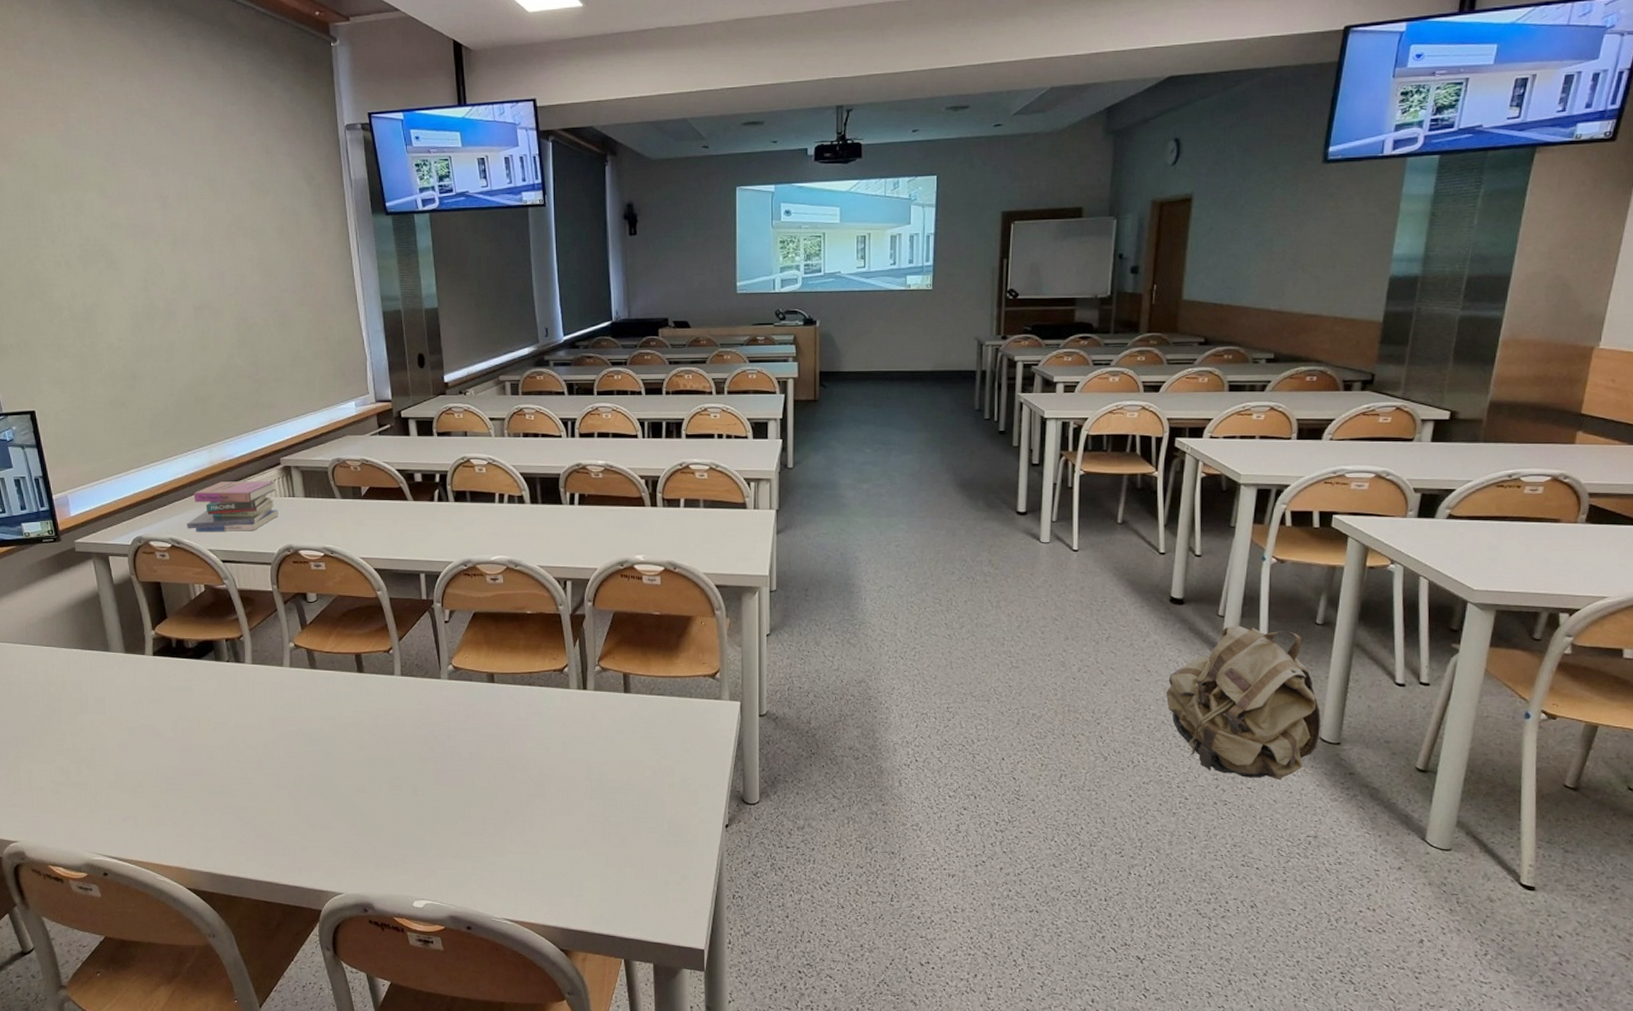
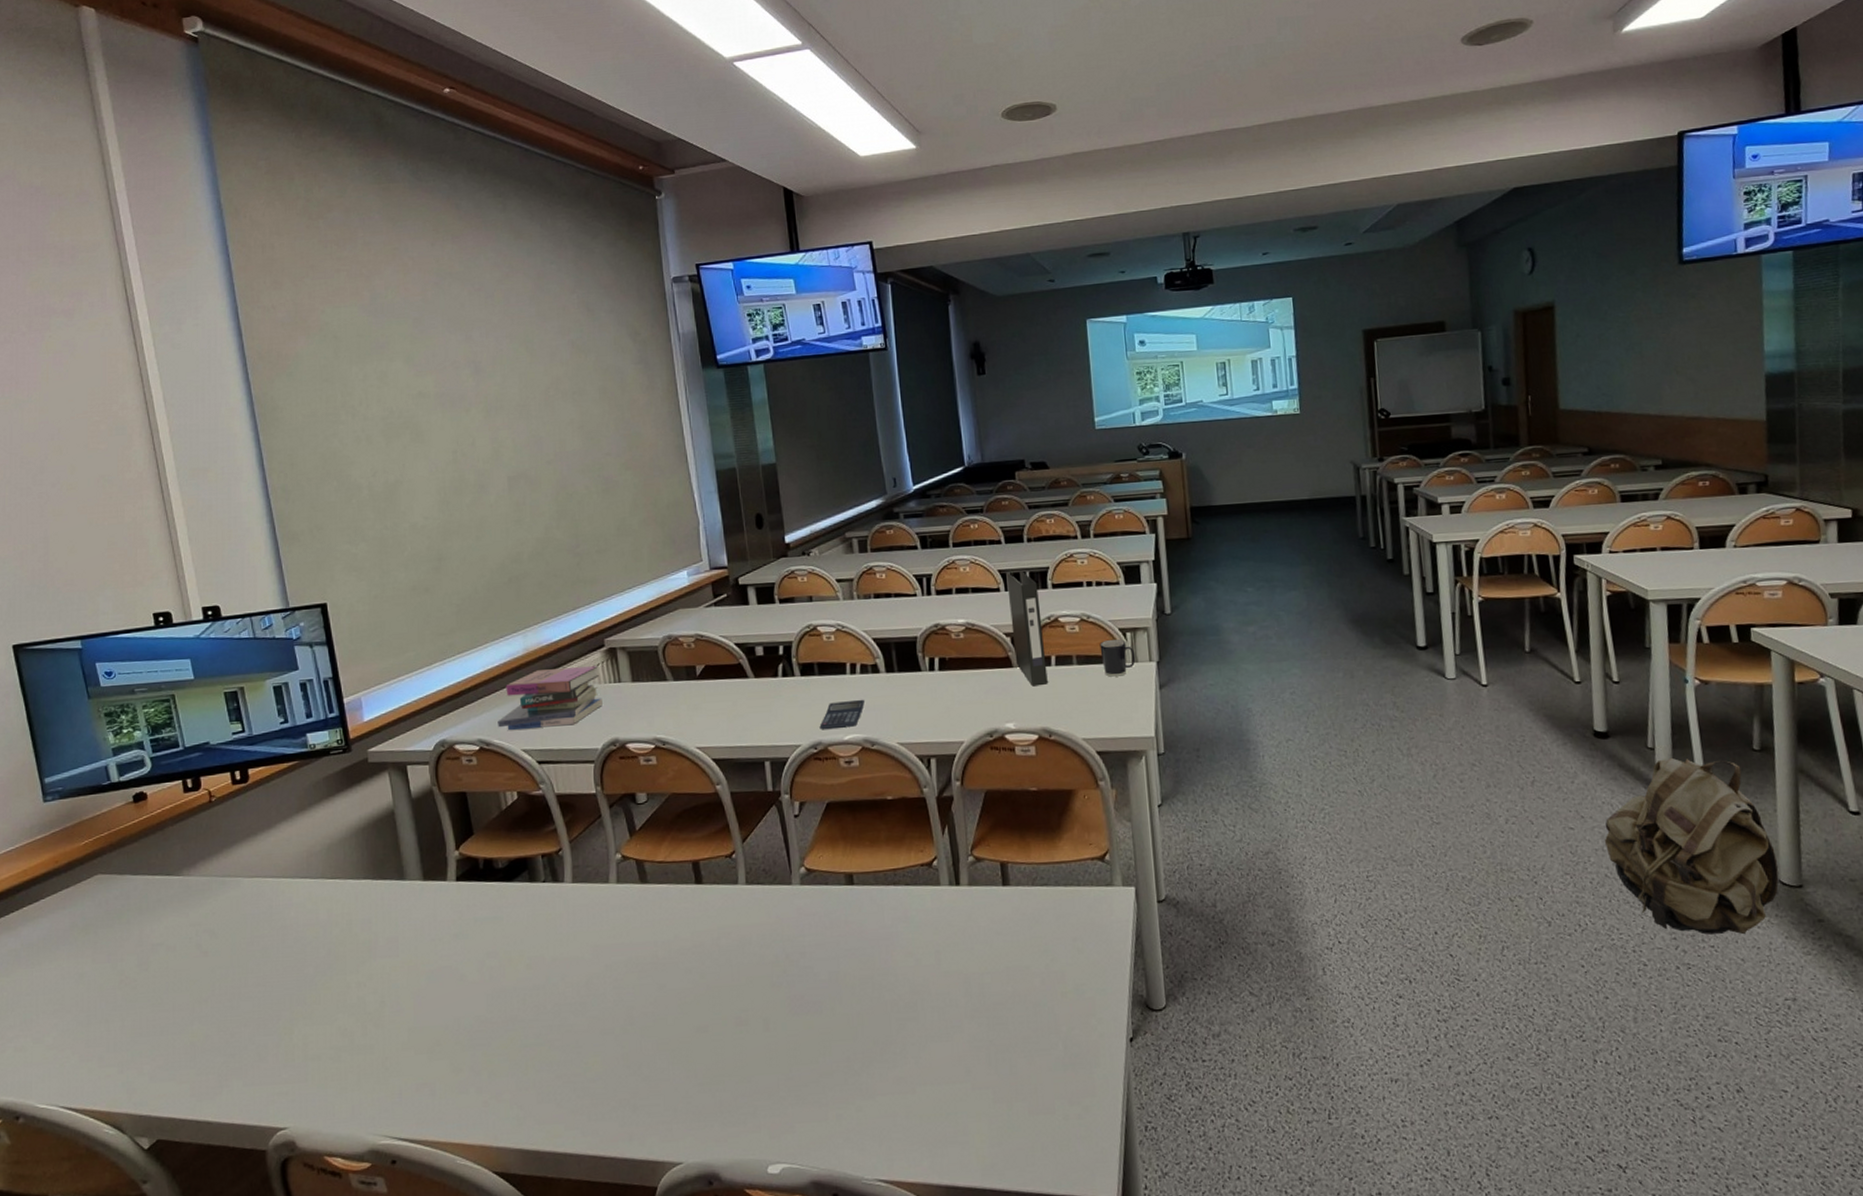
calculator: none [469,525,510,550] -> present [819,699,865,730]
binder: none [644,419,676,525] -> present [1006,569,1048,687]
mug: none [725,487,757,521] -> present [1099,639,1136,677]

